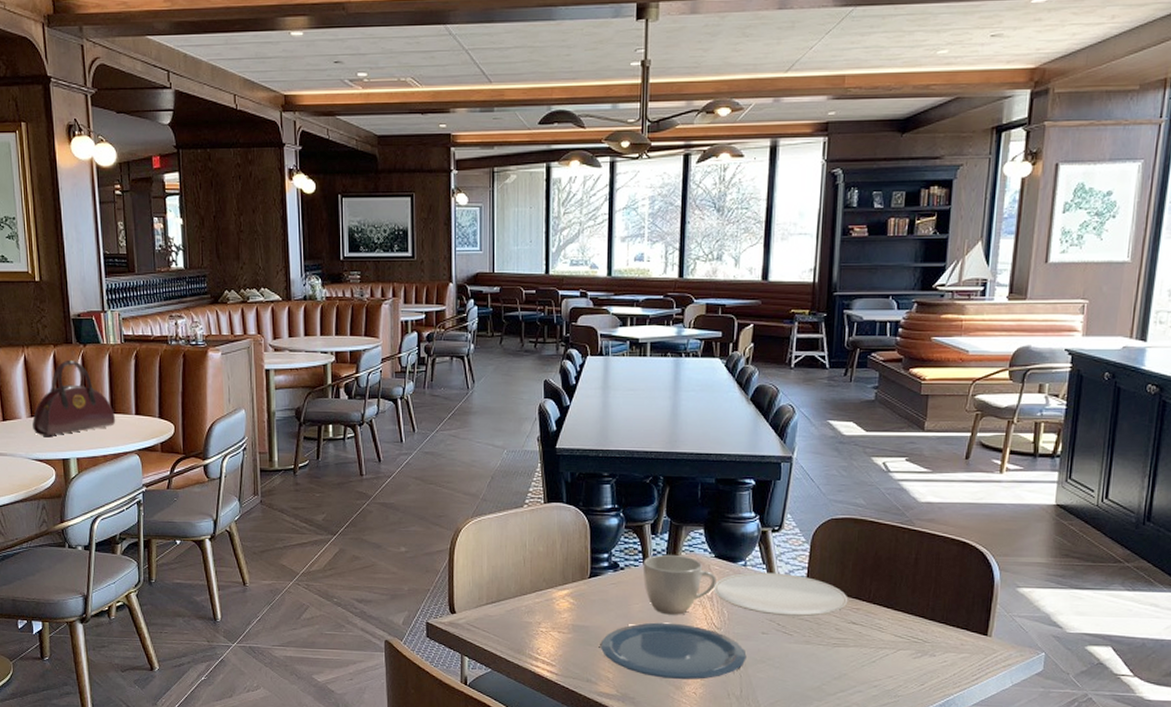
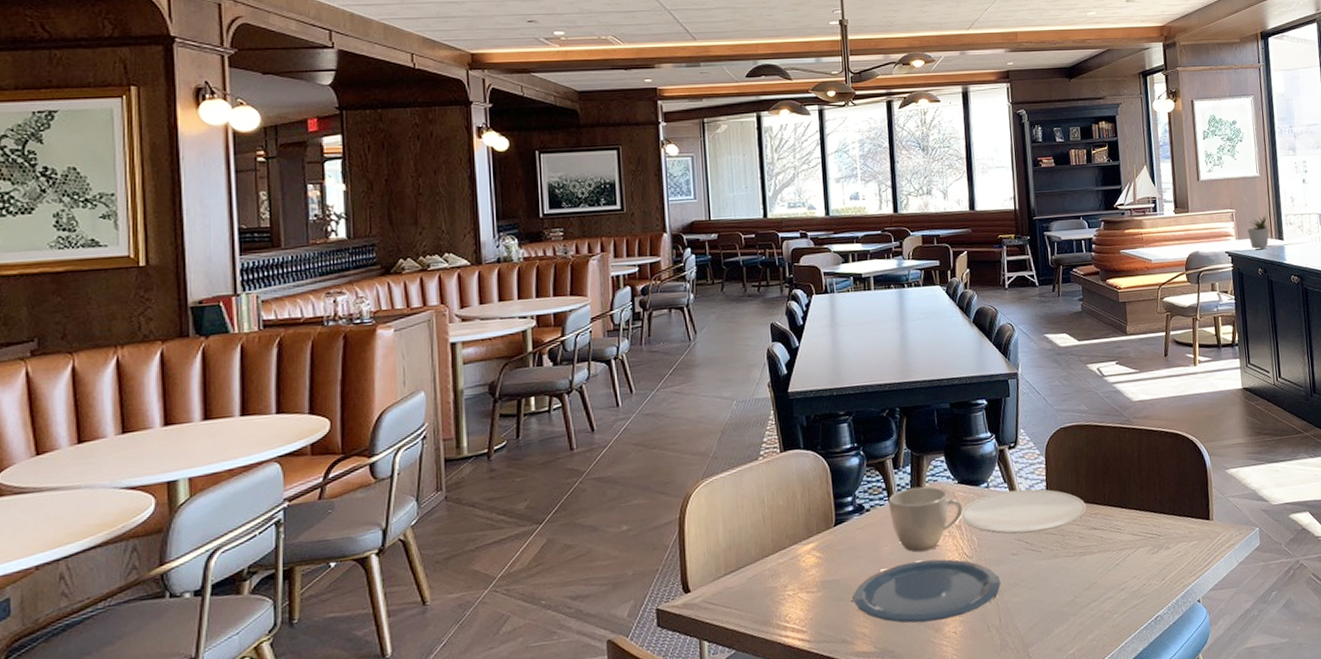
handbag: present [32,359,116,436] -> none [124,356,248,457]
potted plant: none [1099,310,1131,349] -> present [1247,215,1270,249]

